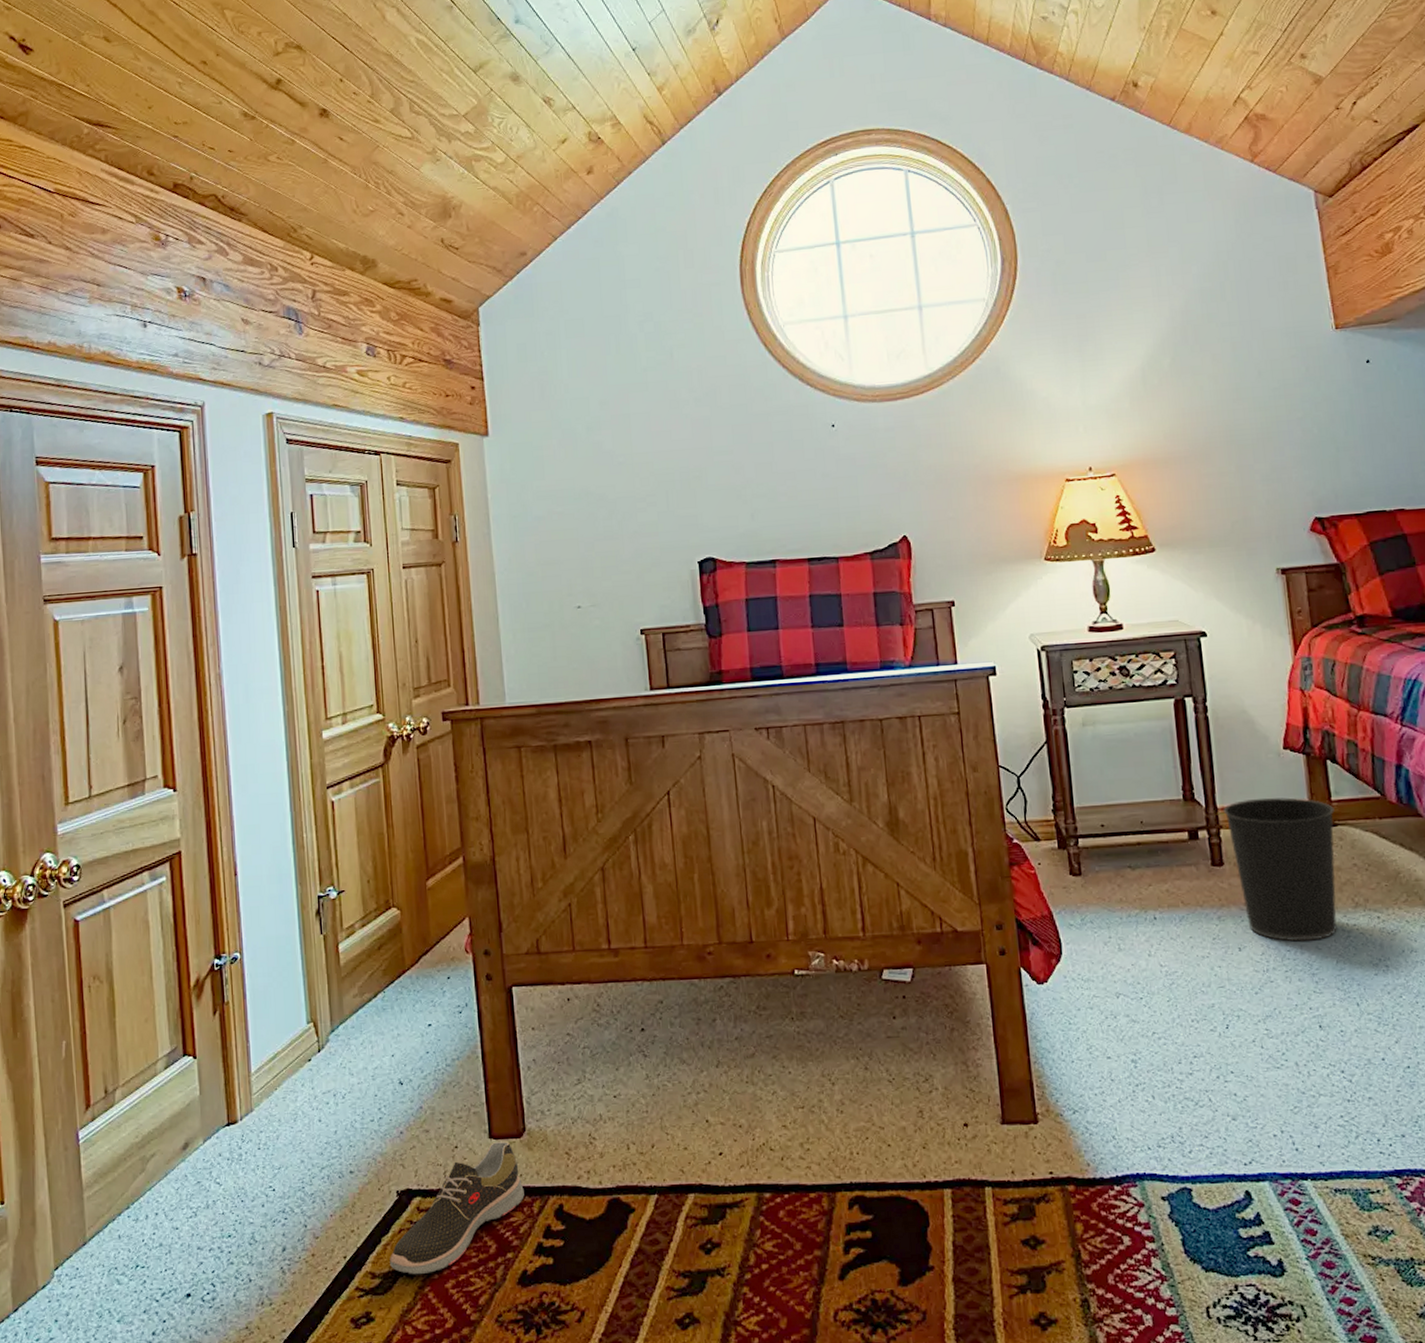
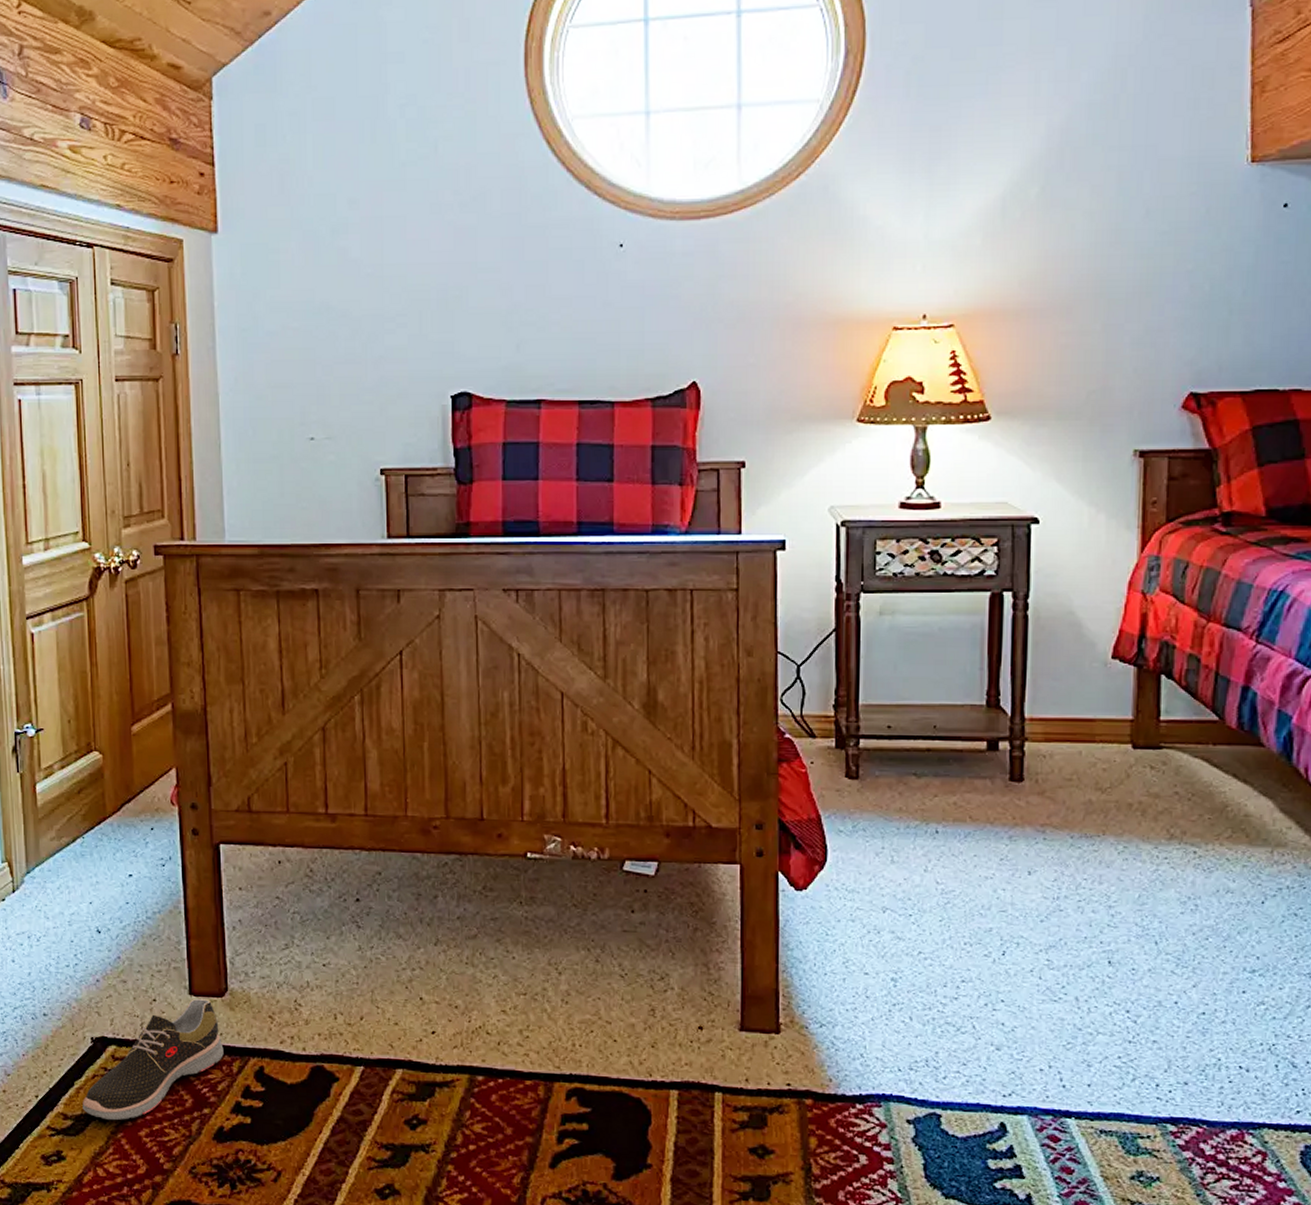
wastebasket: present [1223,797,1337,942] -> none [1031,711,1162,871]

